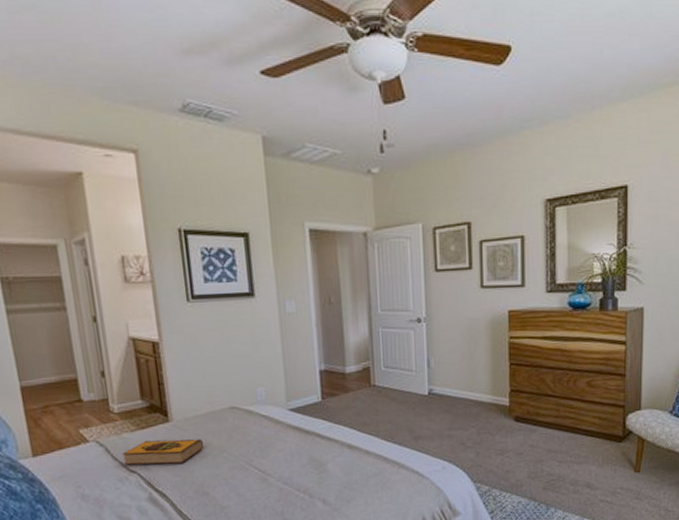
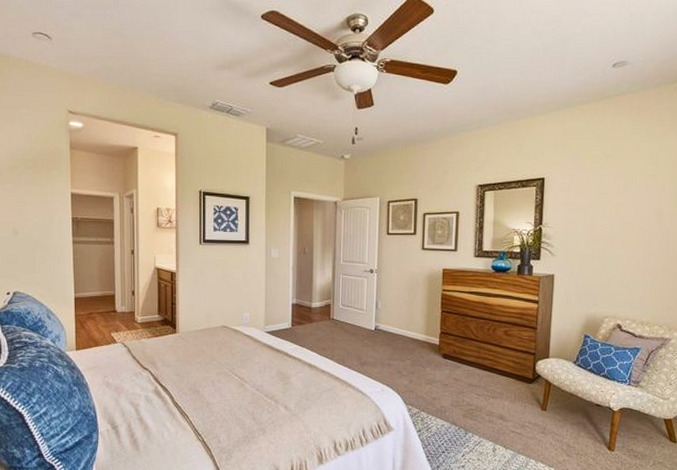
hardback book: present [121,439,204,465] -> none [139,345,200,367]

